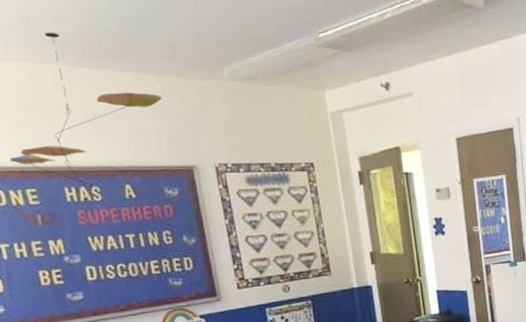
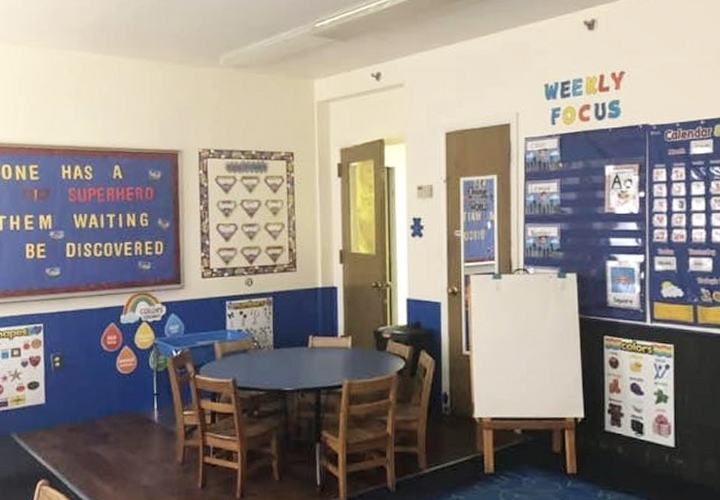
ceiling mobile: present [9,32,162,191] -> none [21,21,160,170]

